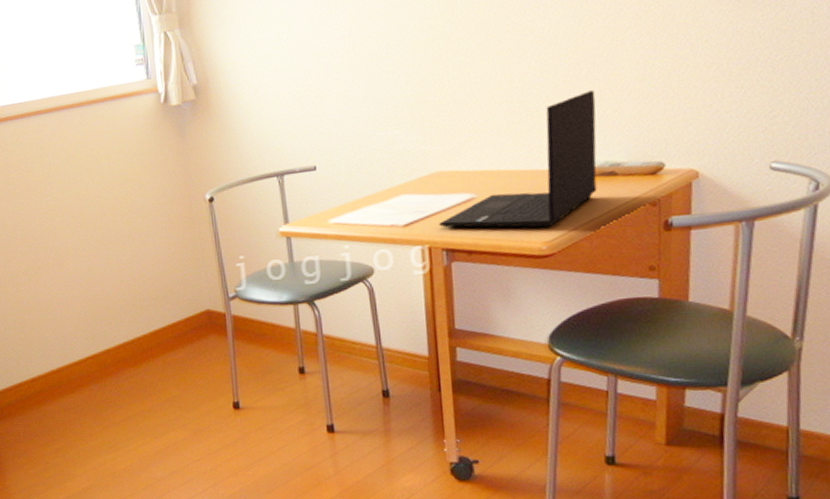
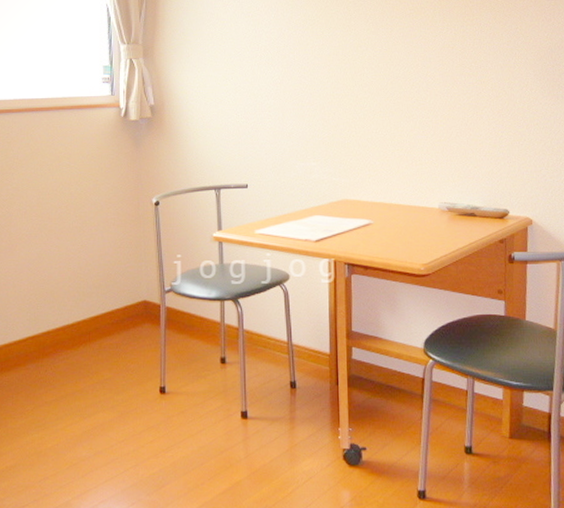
laptop: present [439,90,597,228] -> none [343,150,462,252]

